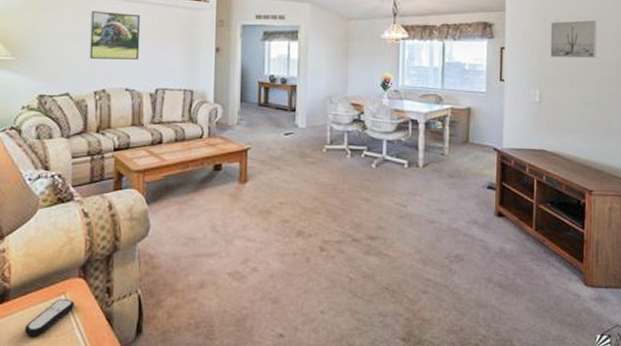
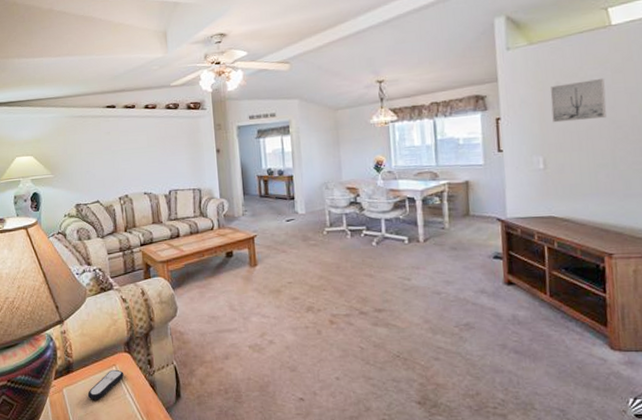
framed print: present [89,11,141,60] -> none [109,128,152,170]

